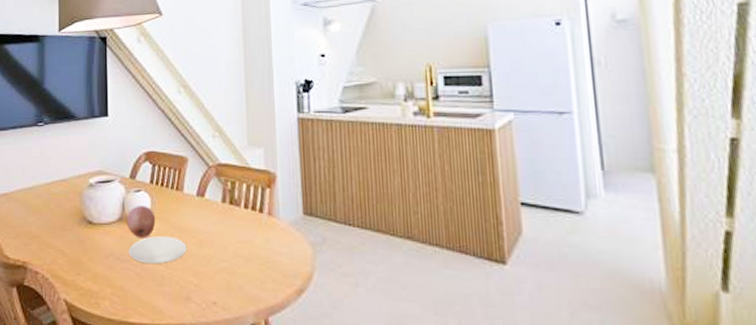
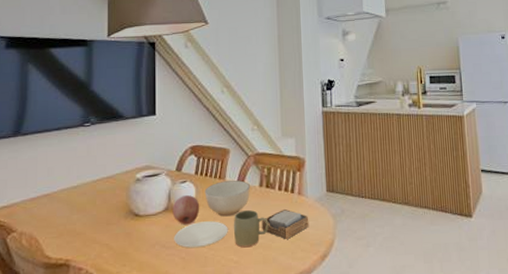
bowl: none [160,192,211,233] -> present [204,180,250,217]
mug: none [192,228,233,269] -> present [233,210,269,247]
napkin holder: none [225,230,282,266] -> present [262,208,309,239]

